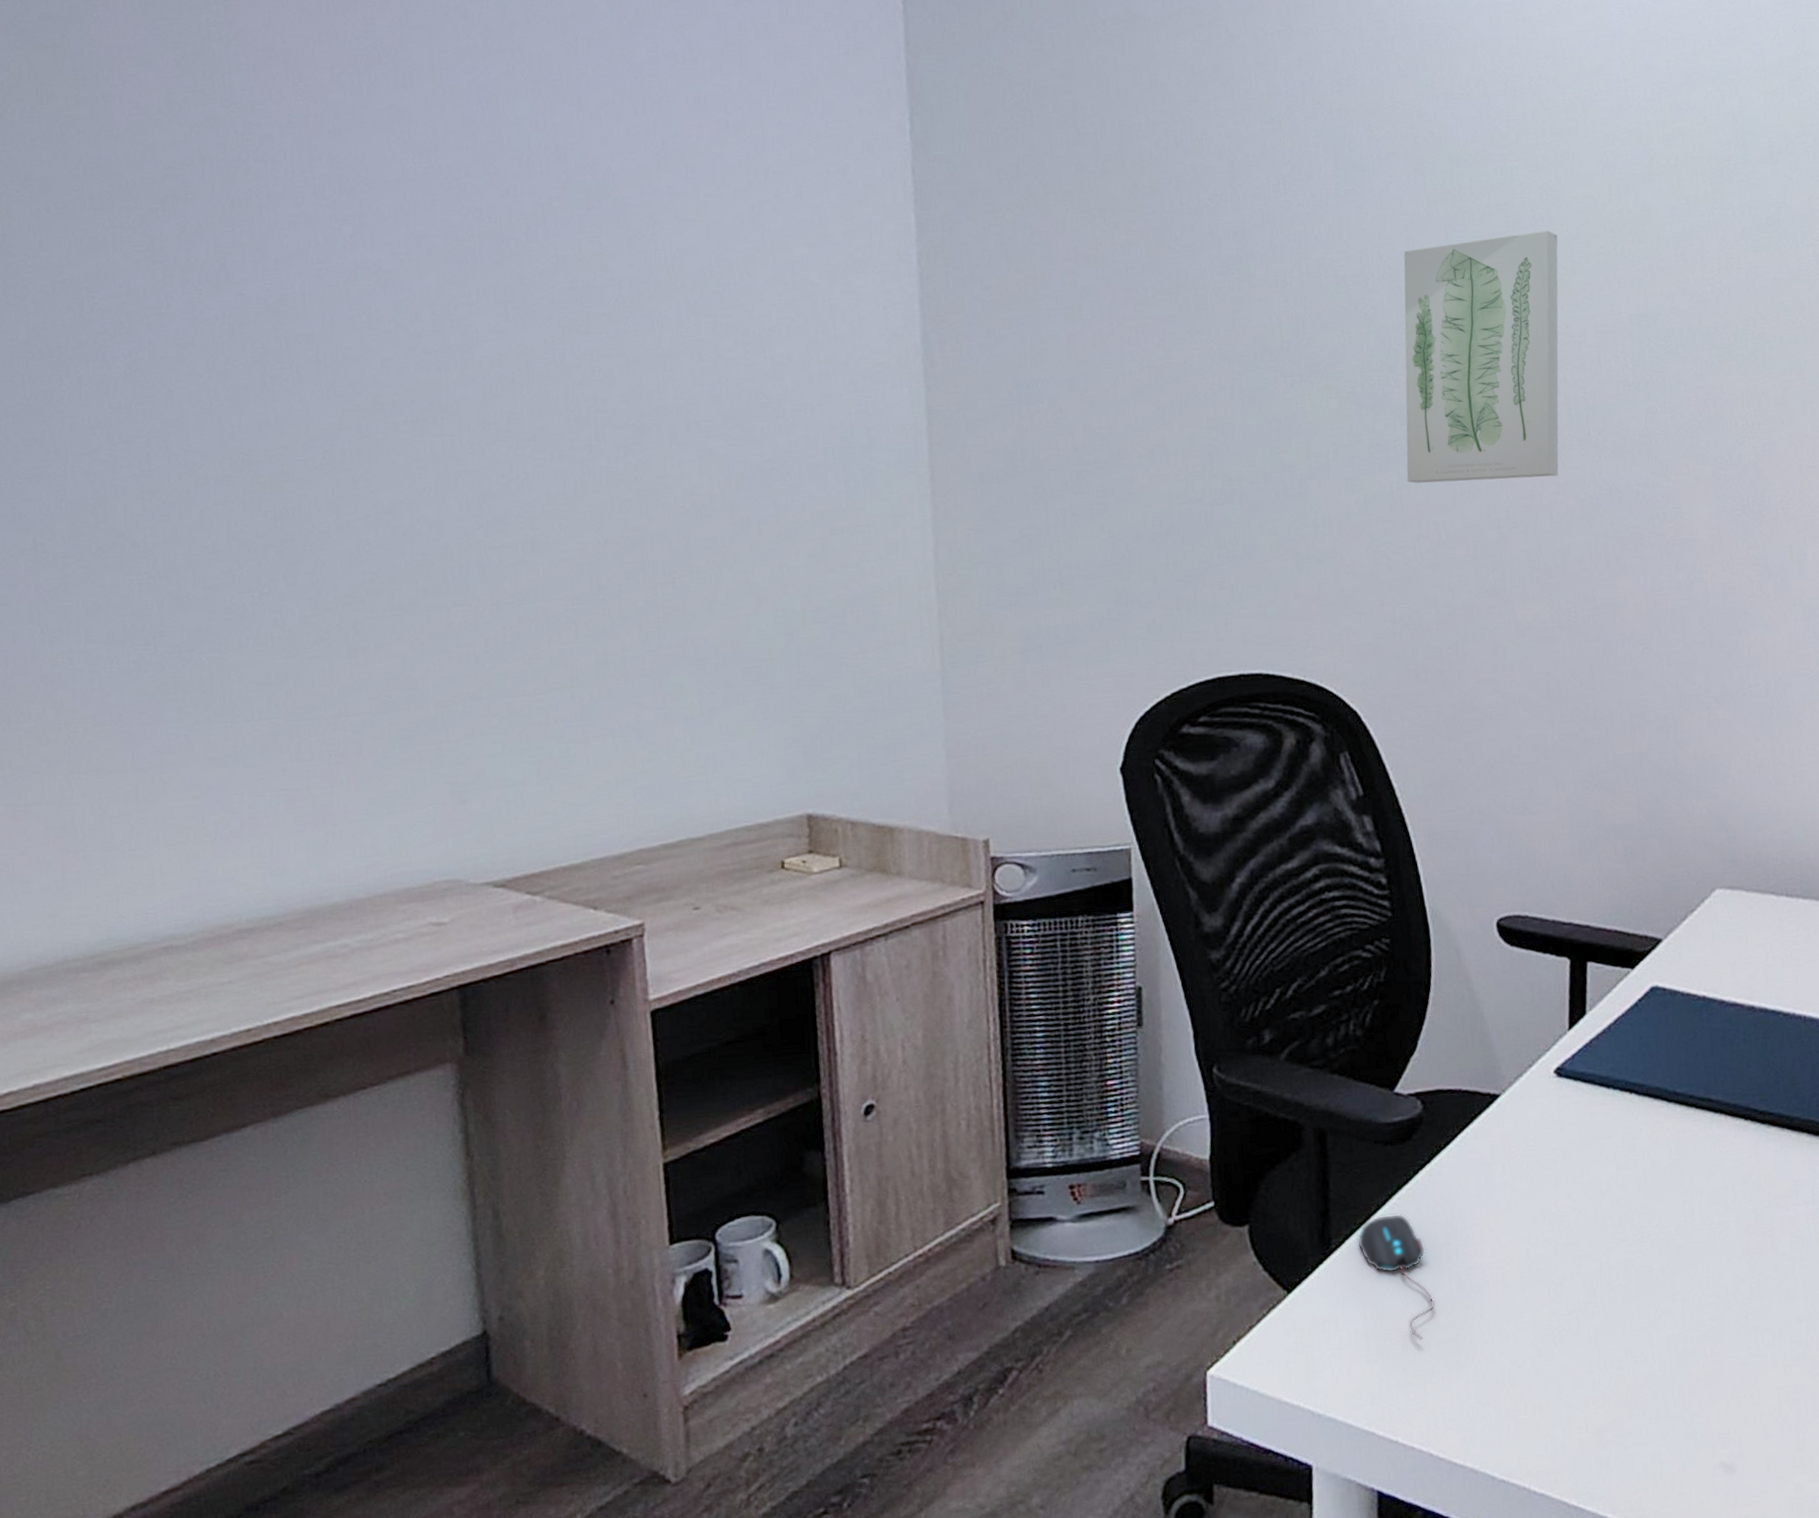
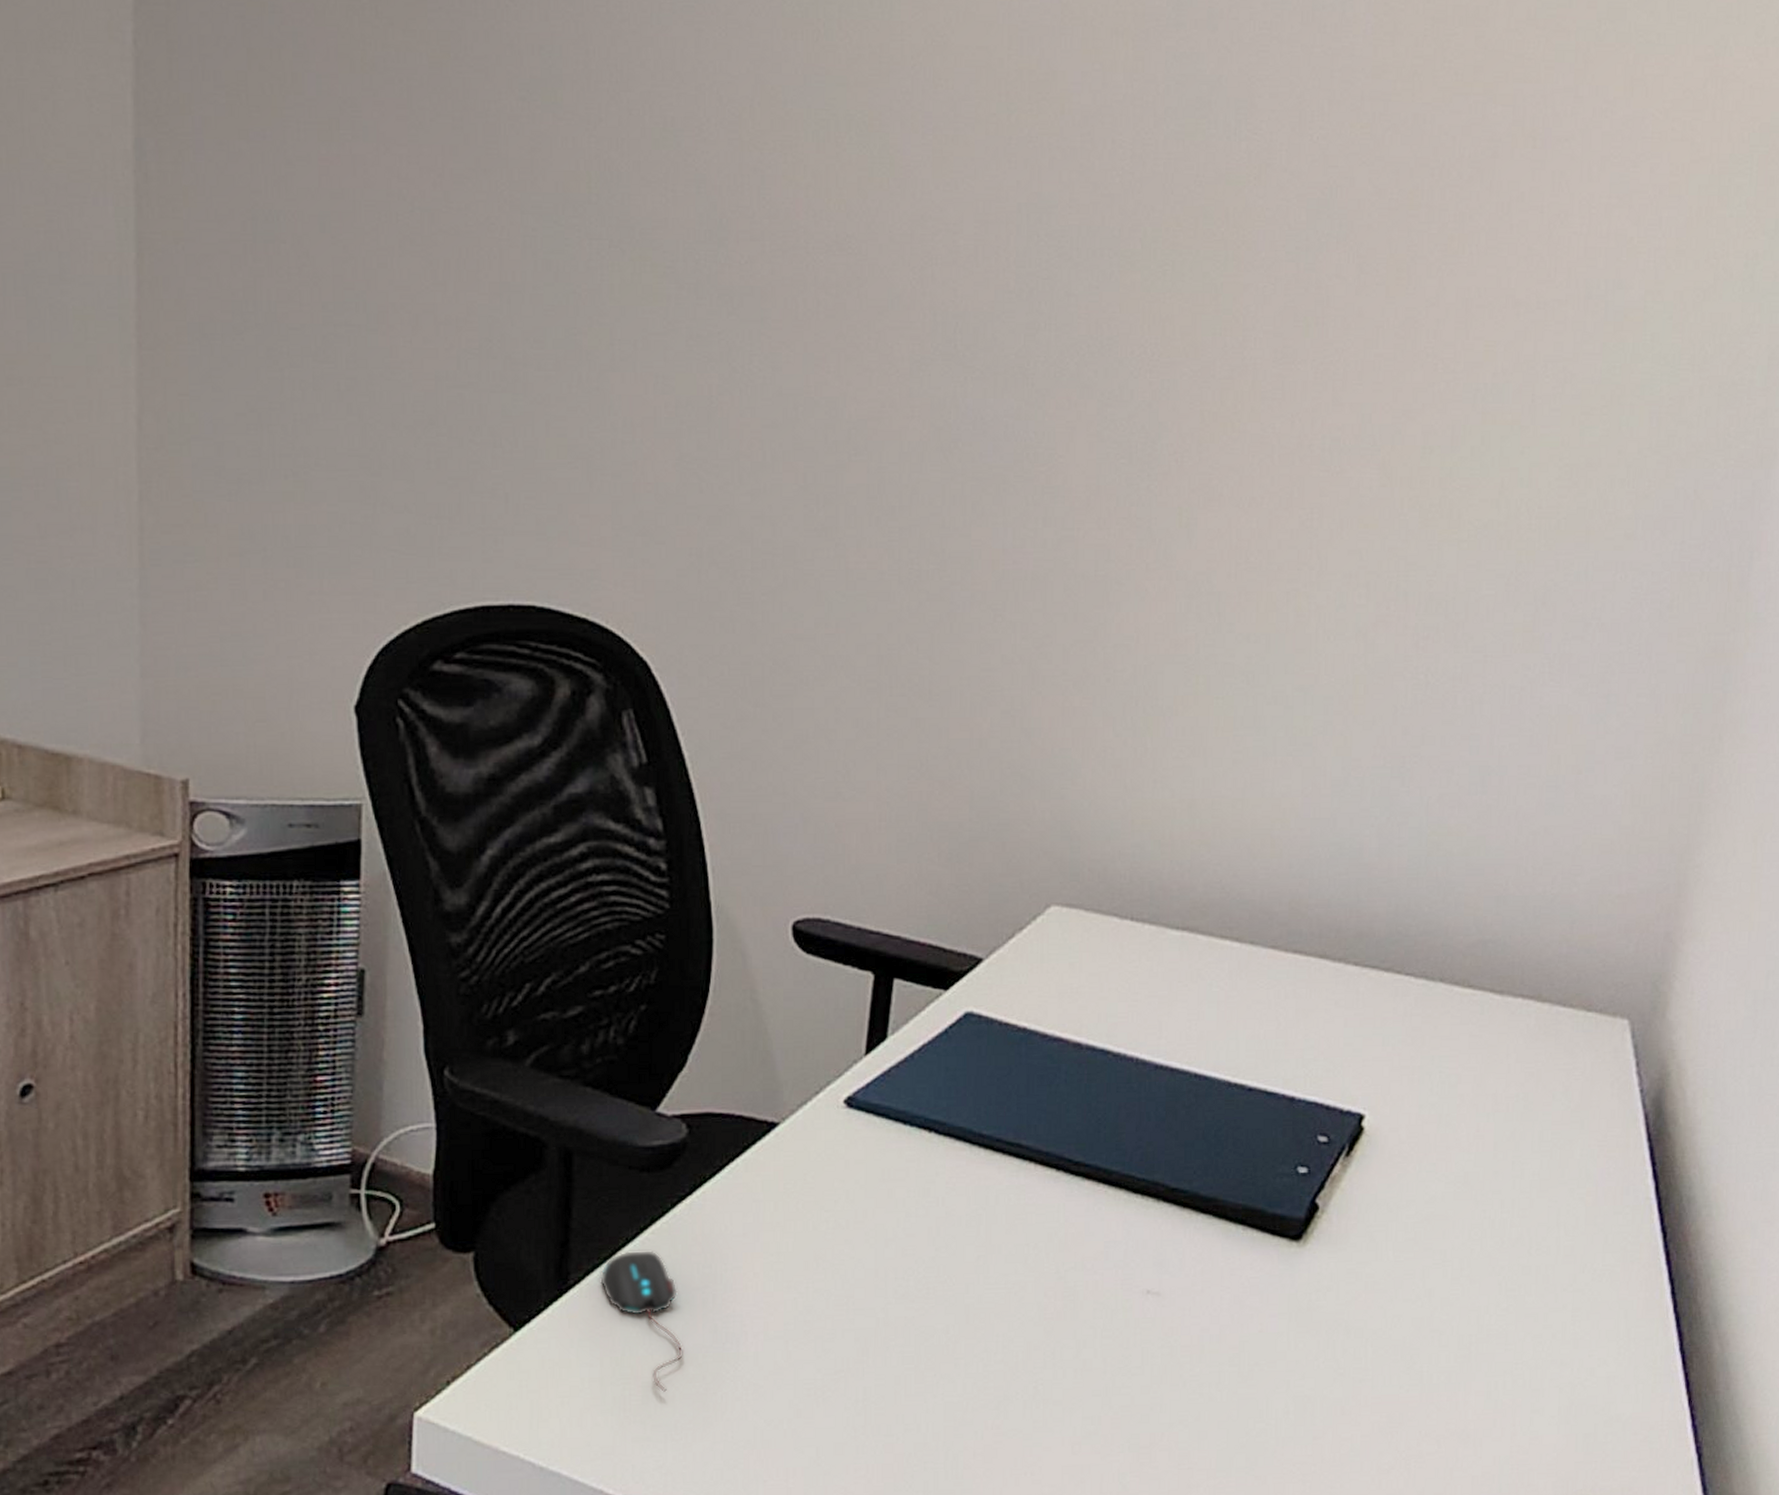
wall art: present [1403,230,1559,483] -> none [730,85,940,396]

